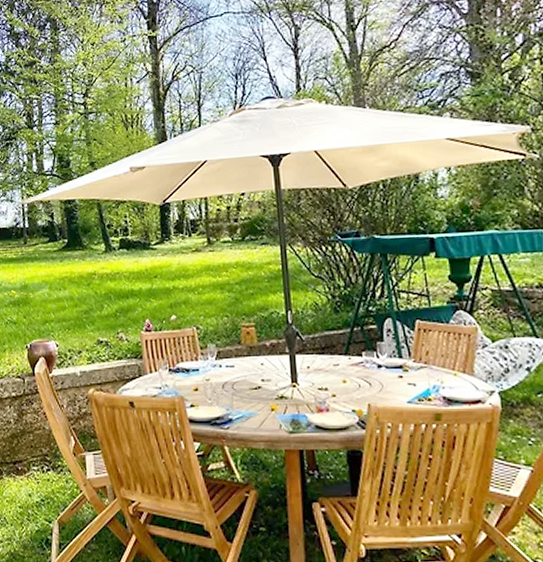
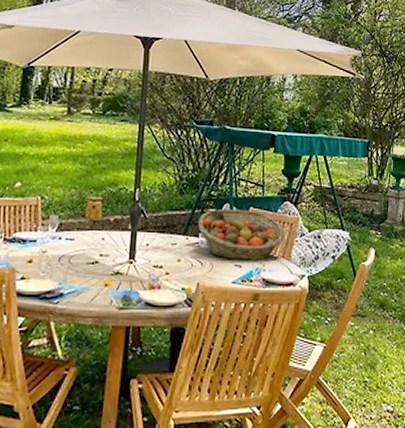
fruit basket: none [359,323,463,378] -> present [198,209,285,260]

